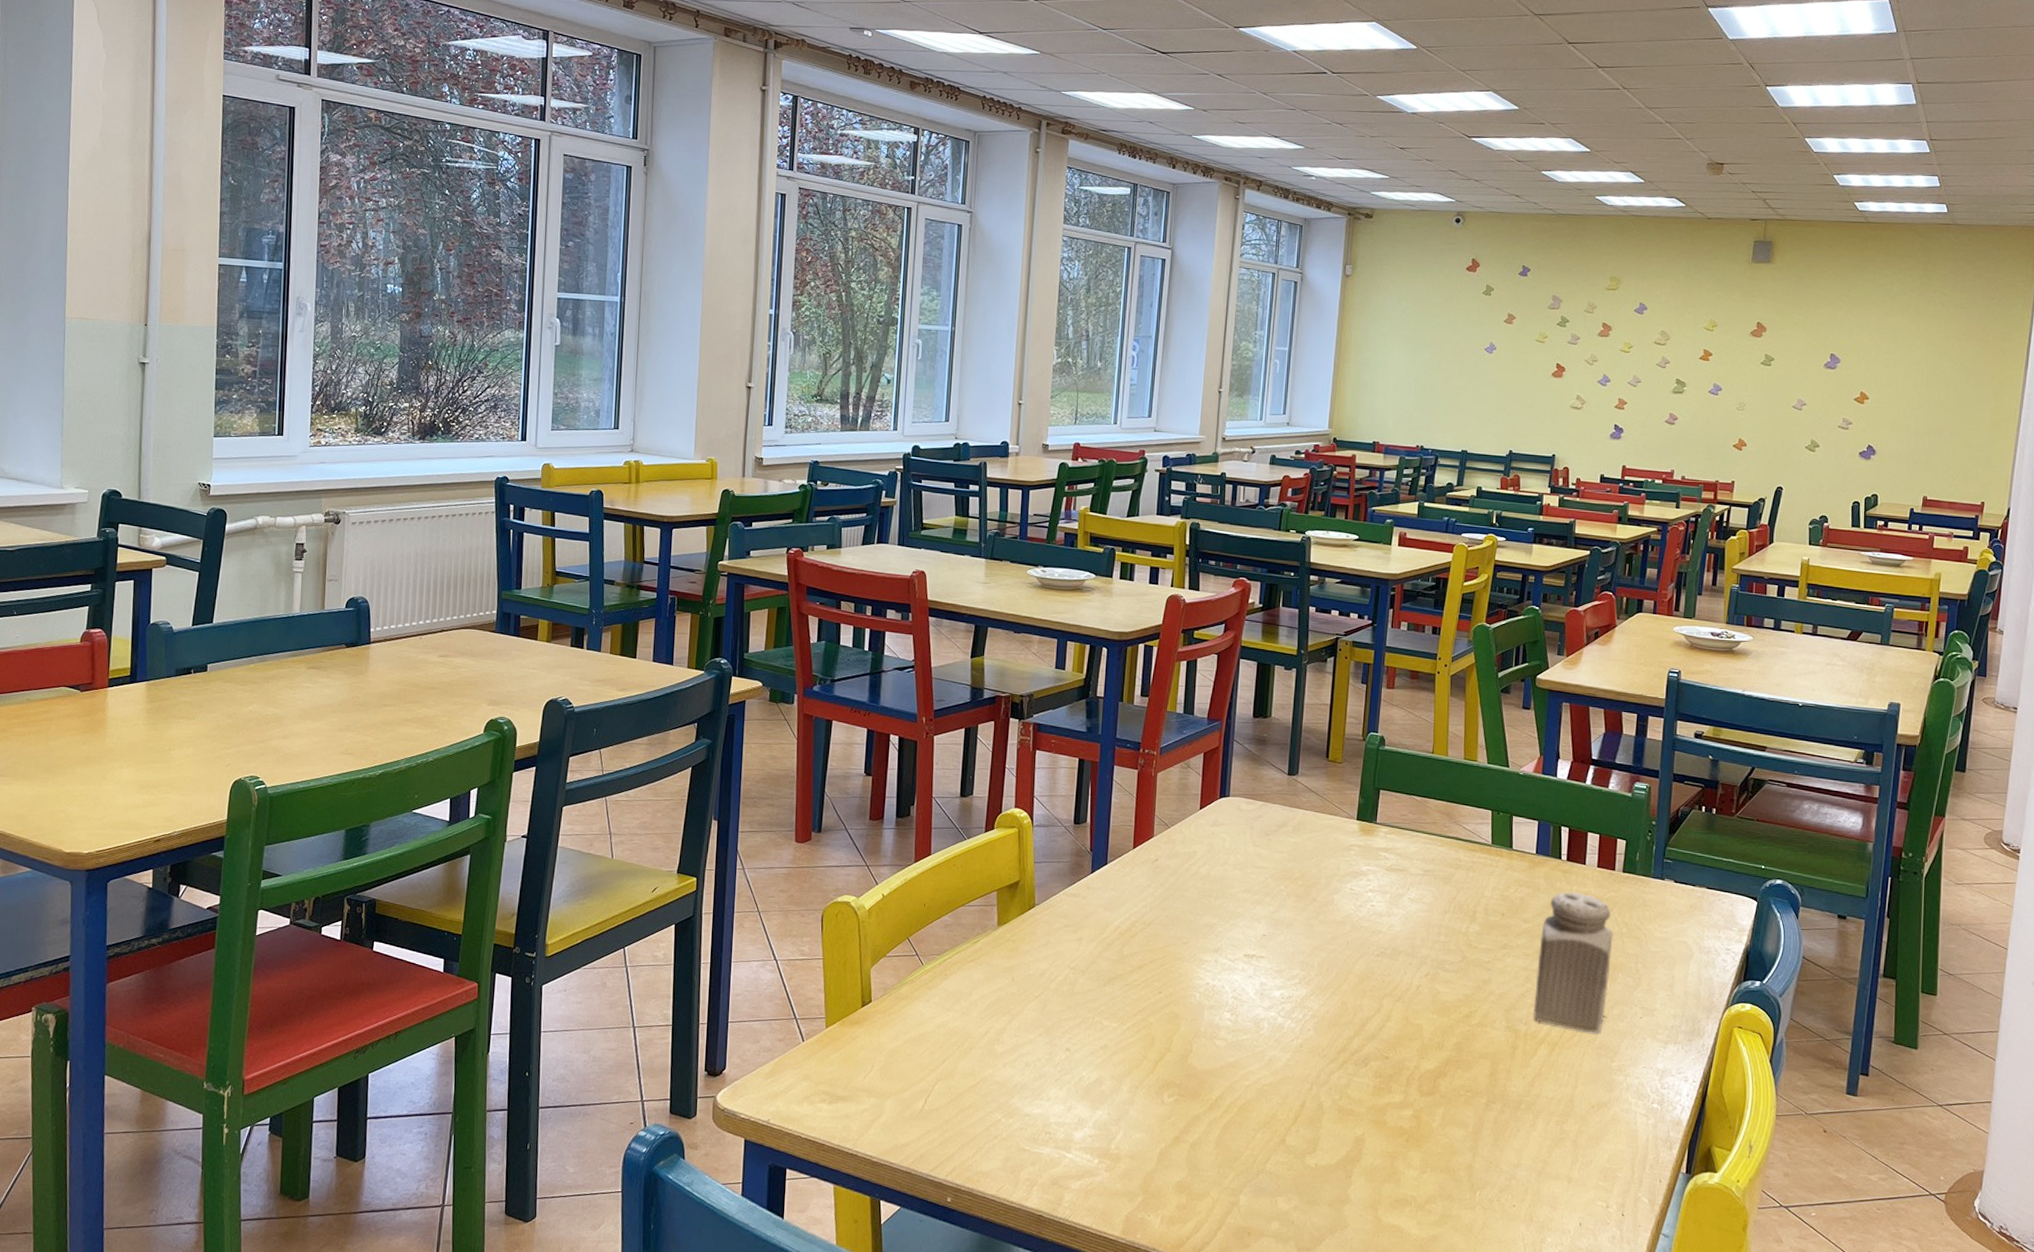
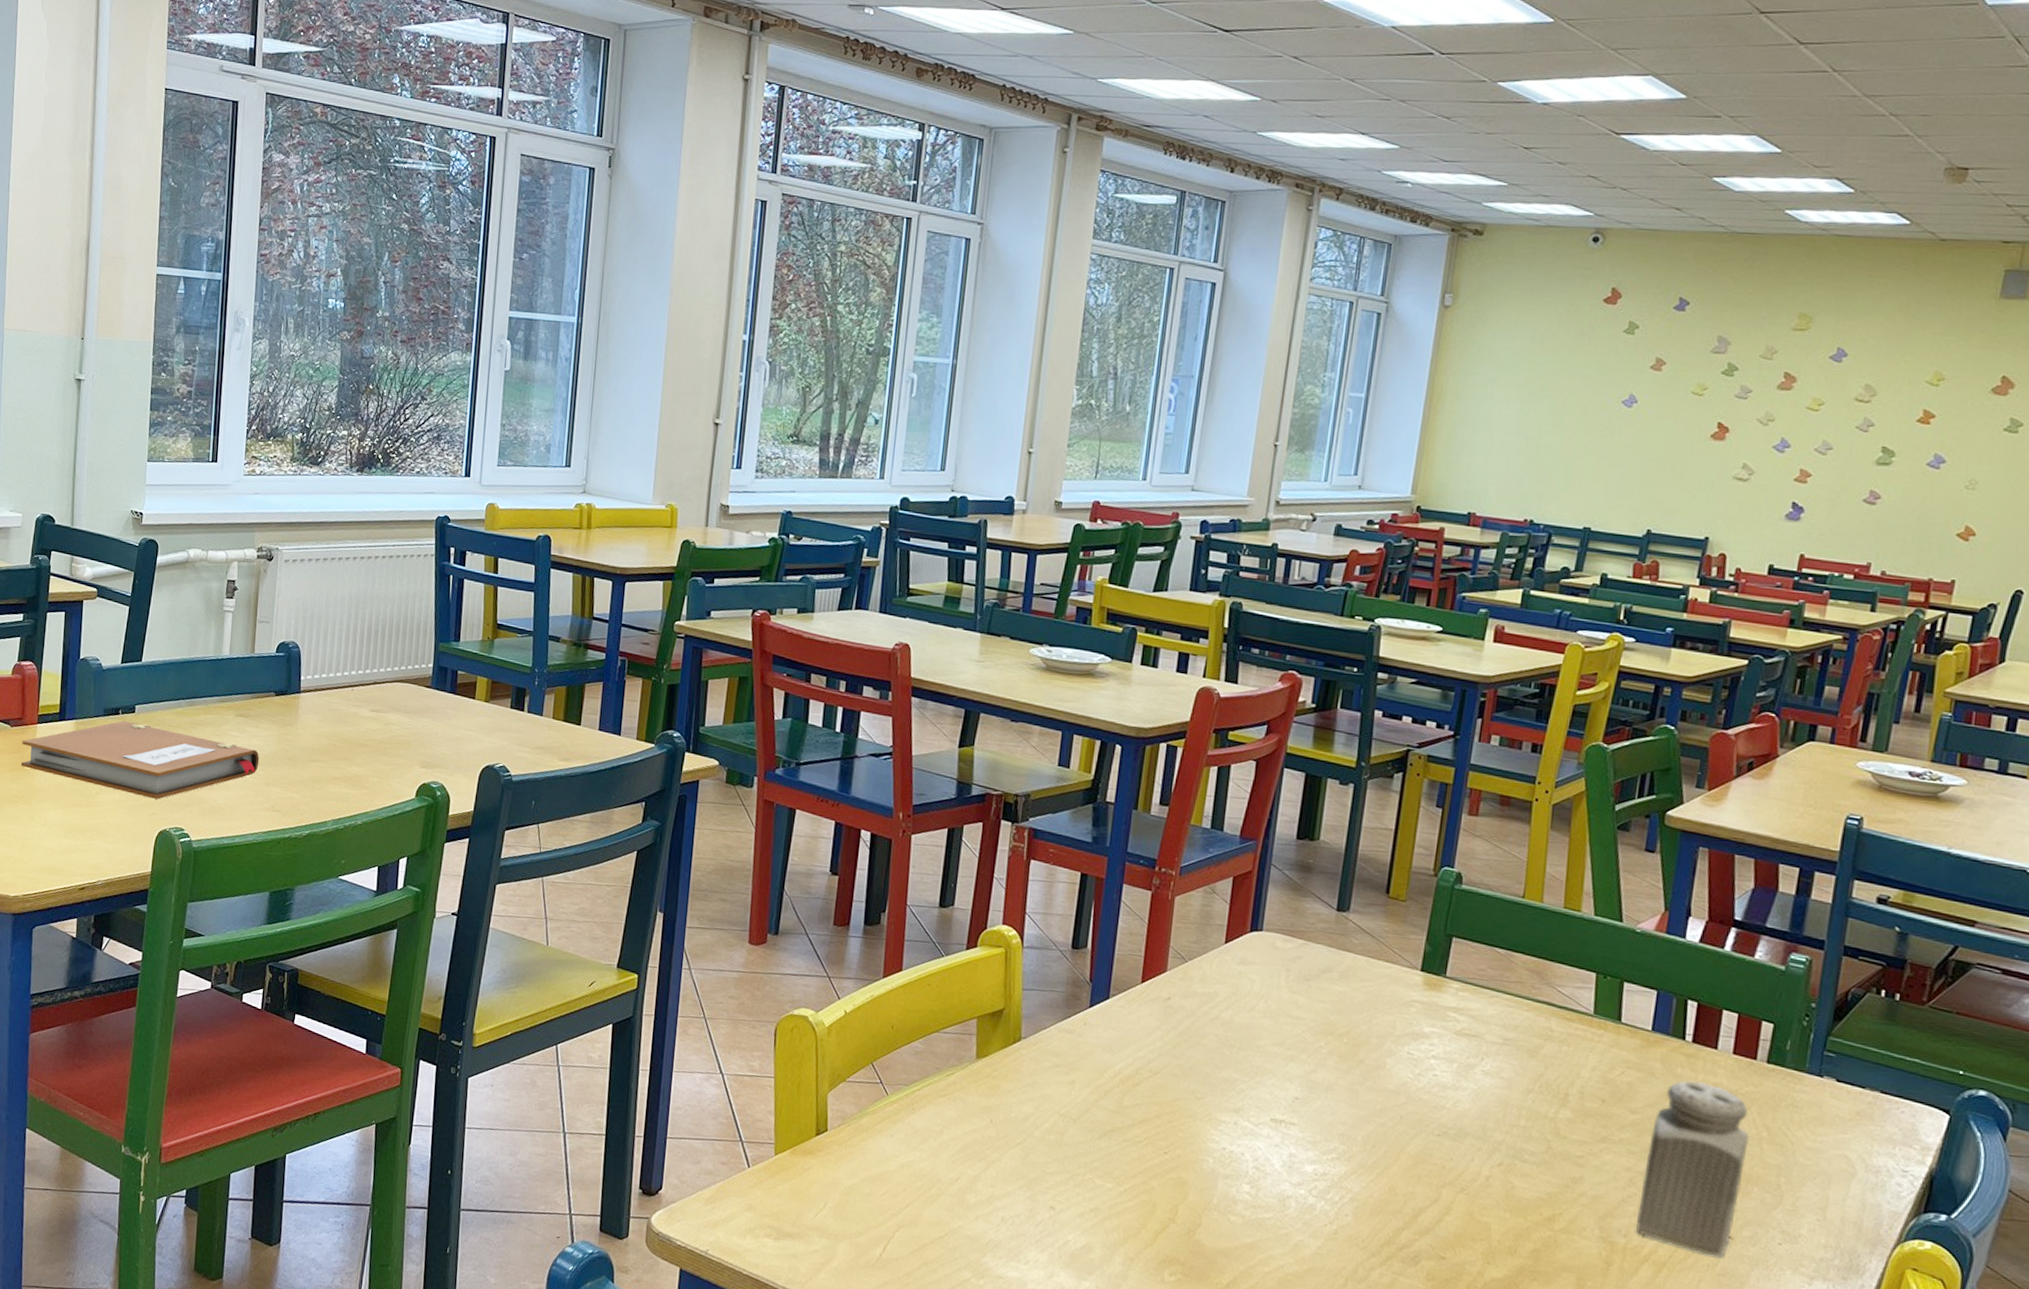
notebook: none [91,679,332,751] -> present [20,721,260,800]

